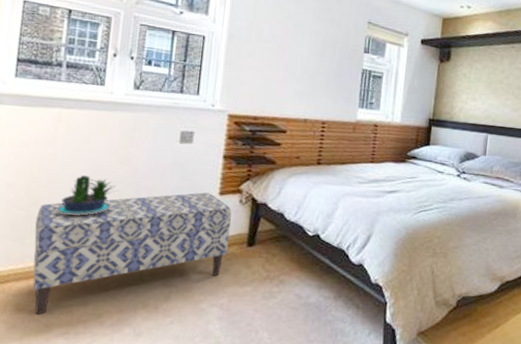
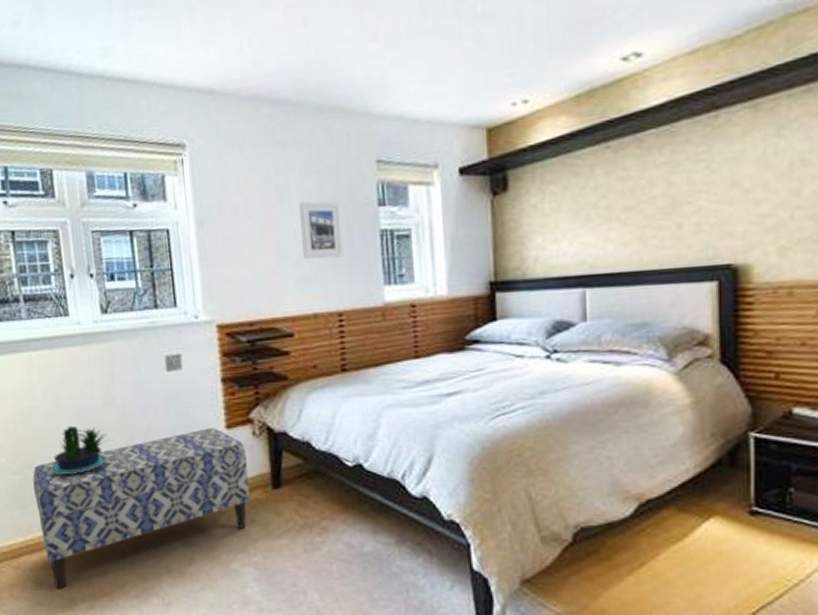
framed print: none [304,38,338,83] -> present [299,201,344,259]

